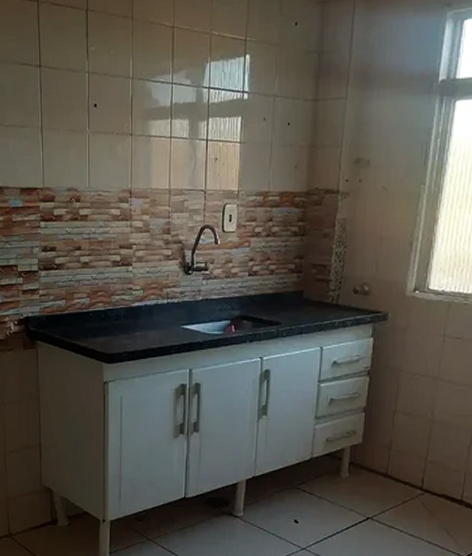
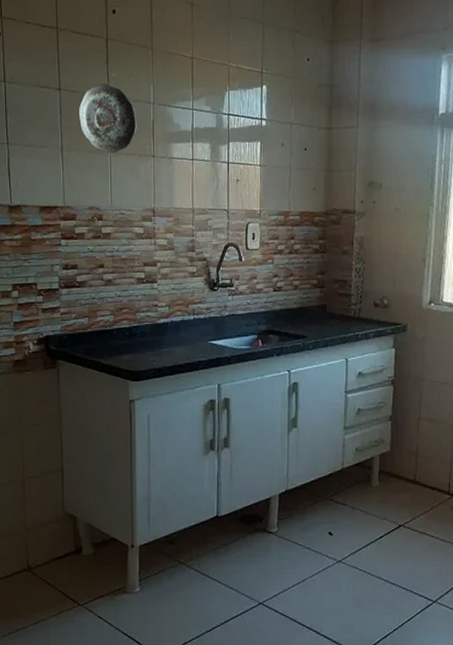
decorative plate: none [58,58,115,133] -> present [78,84,137,154]

